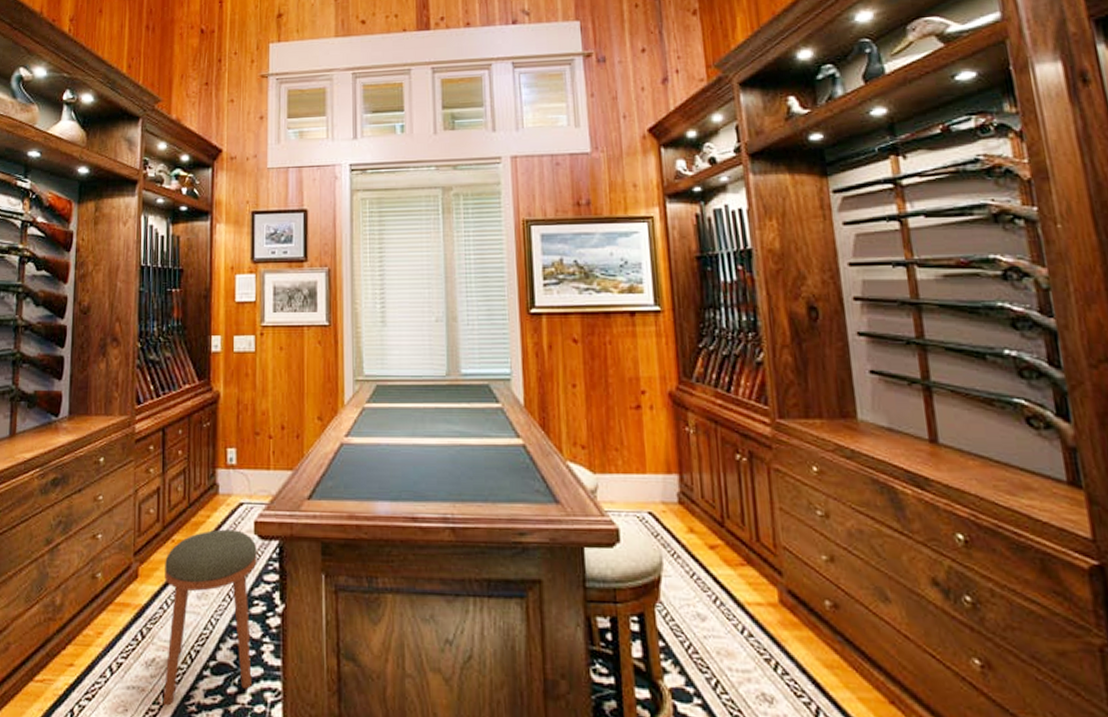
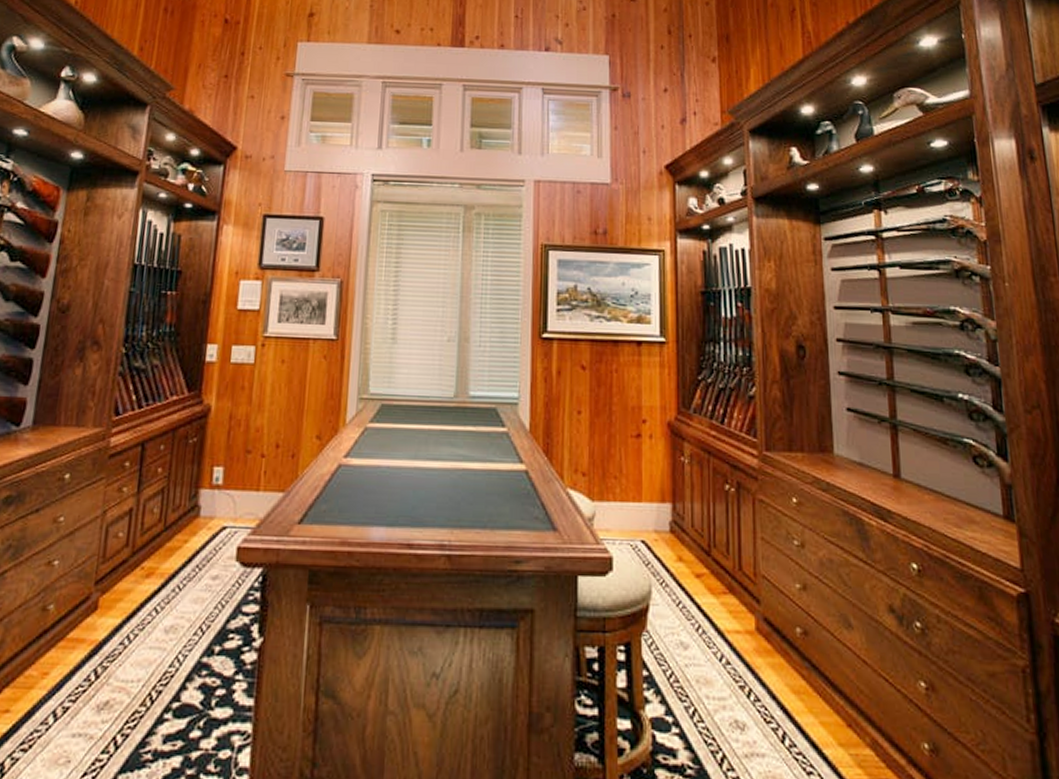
stool: present [162,529,257,706] -> none [113,555,238,755]

